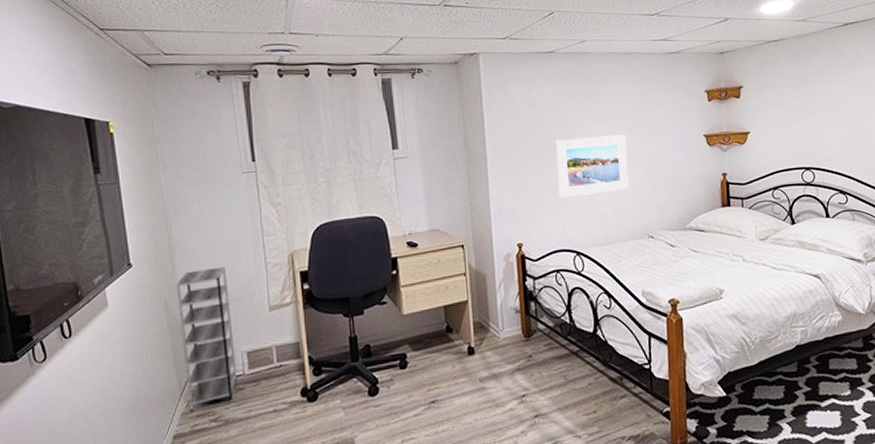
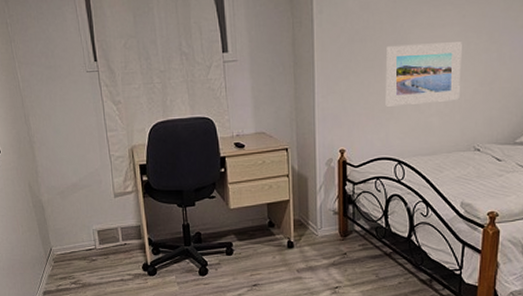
shelving unit: present [176,266,237,412] -> none [36,156,91,275]

